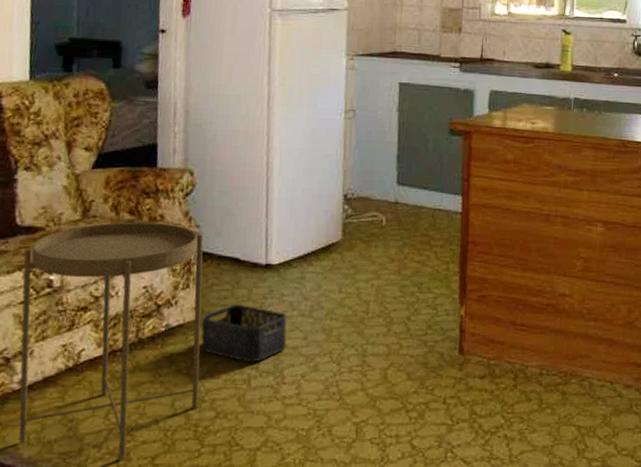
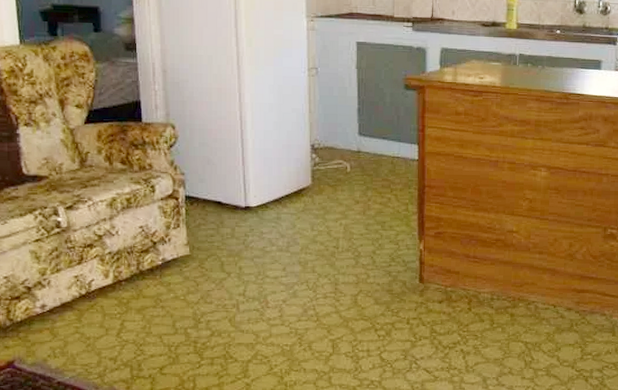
side table: present [19,222,204,459] -> none [33,170,195,370]
storage bin: present [201,305,287,363] -> none [193,241,267,290]

